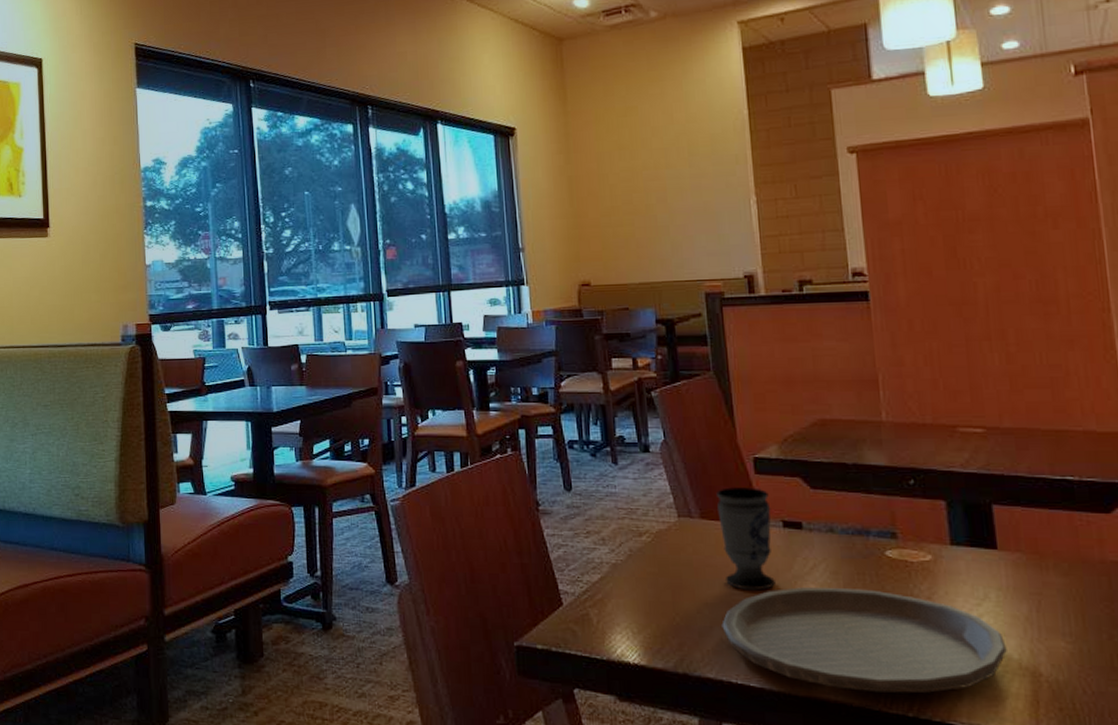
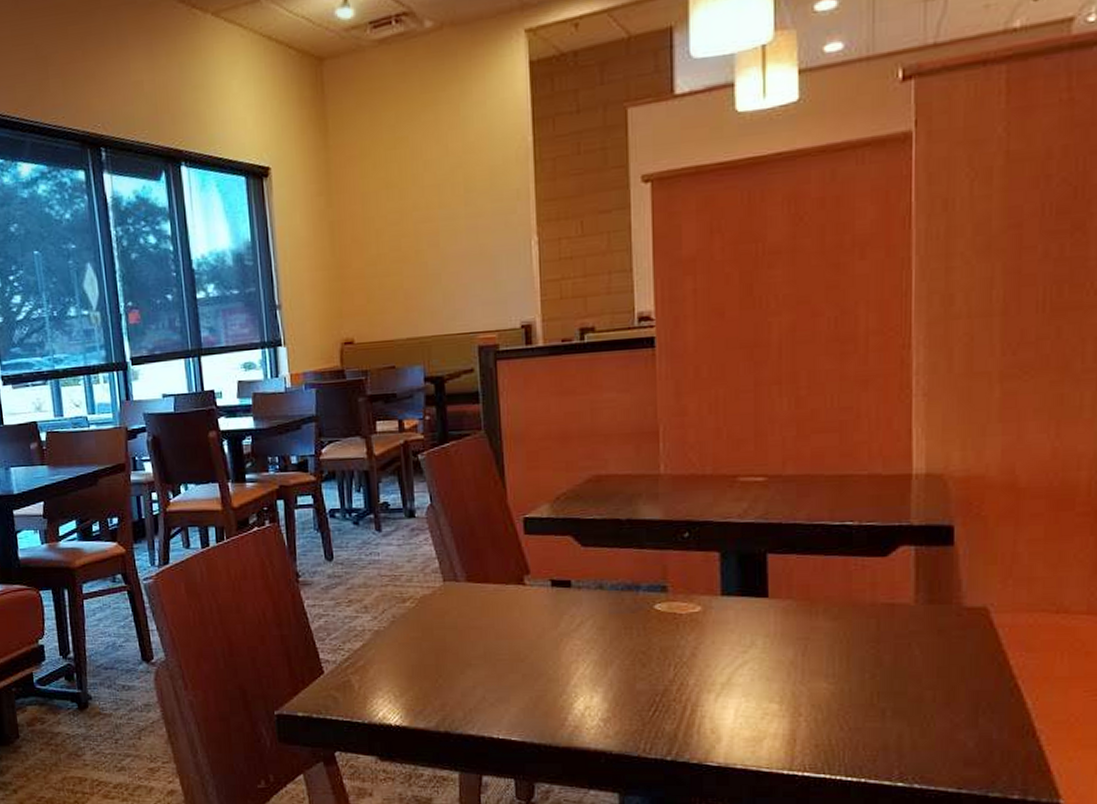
cup: present [717,487,775,591] -> none [484,548,541,650]
plate: present [721,587,1007,694] -> none [485,643,769,740]

